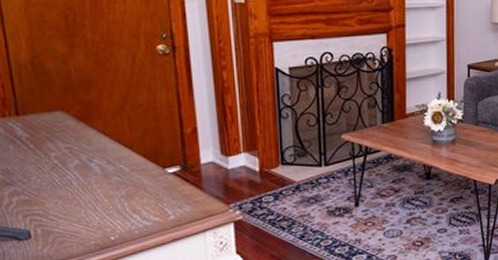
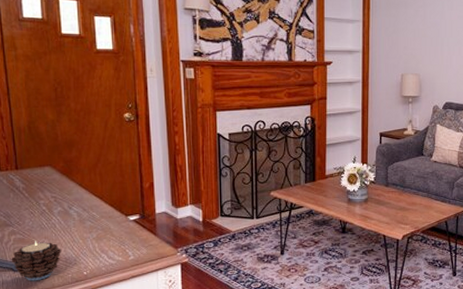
candle: none [13,202,80,252] -> present [11,241,61,281]

